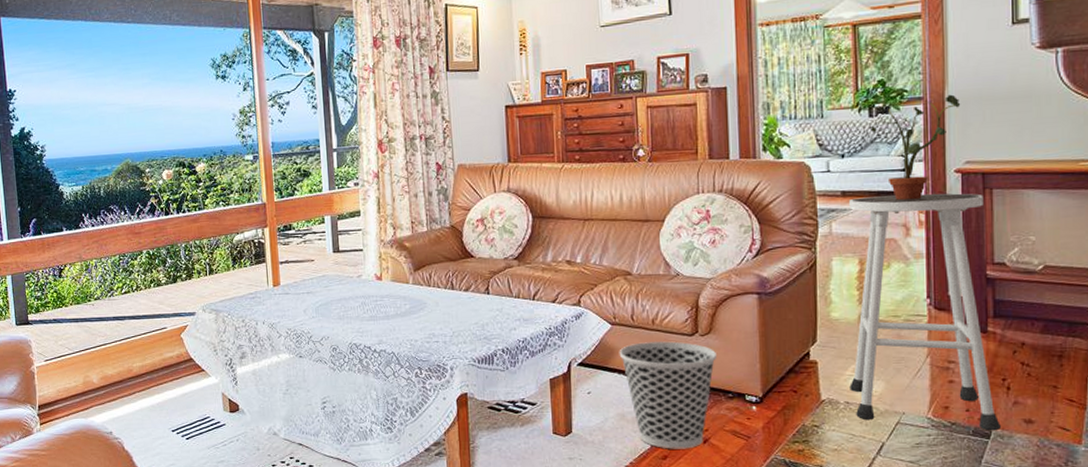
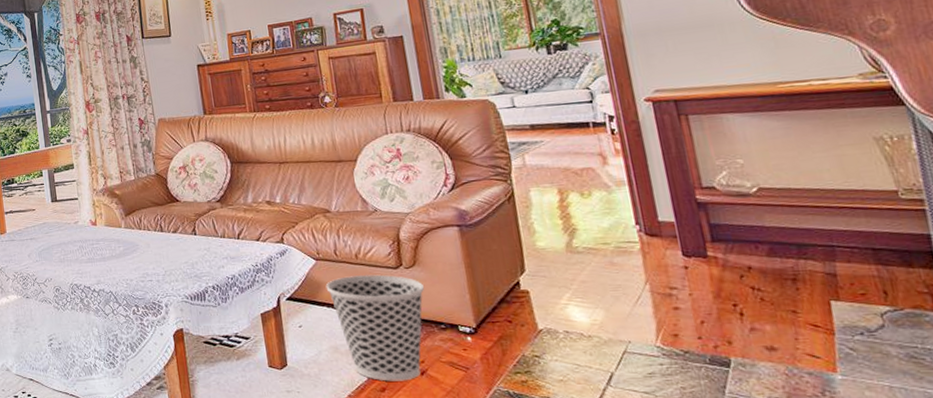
stool: present [849,193,1001,431] -> none [539,120,741,360]
potted plant: present [871,94,961,201] -> none [551,28,641,131]

